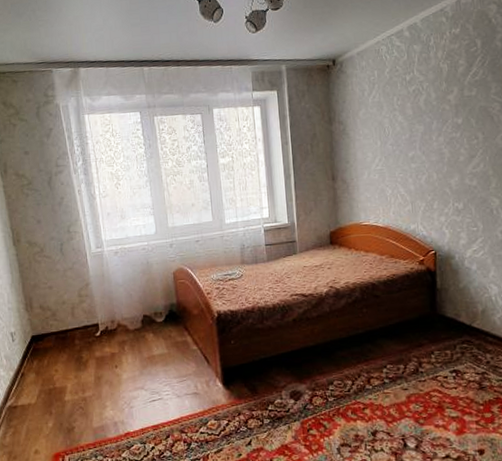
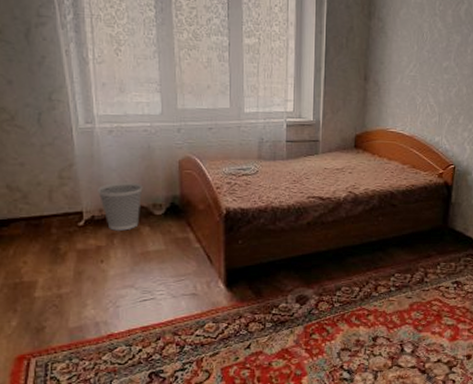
wastebasket: none [108,294,145,339] -> present [96,182,143,231]

